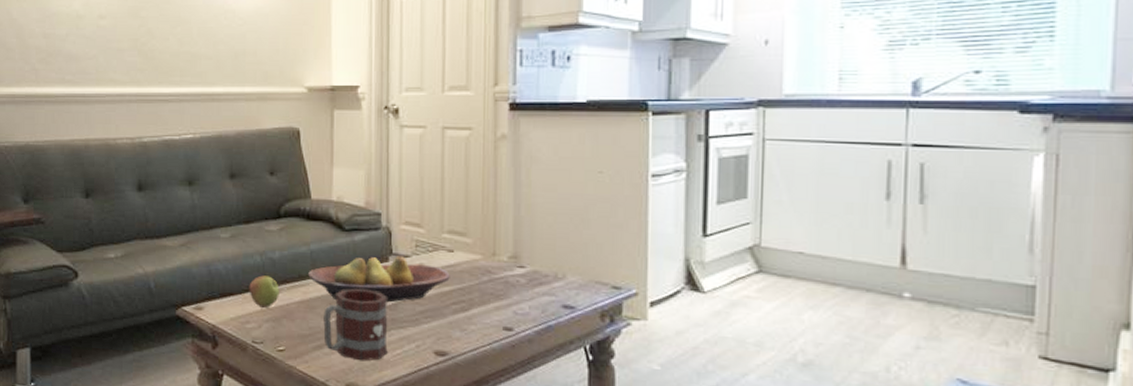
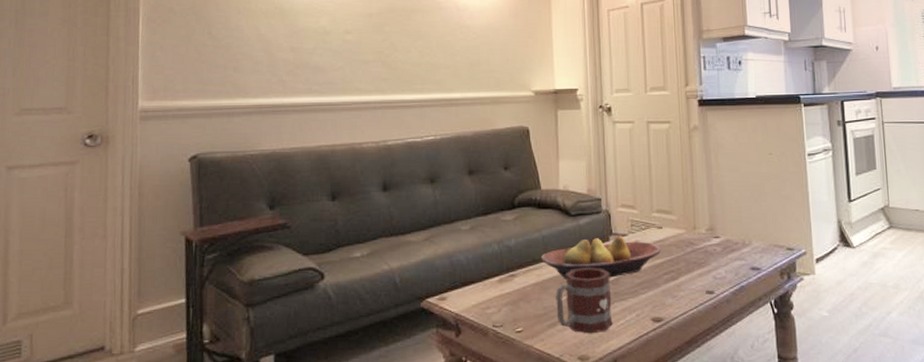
apple: present [249,275,280,309] -> none [488,262,516,294]

